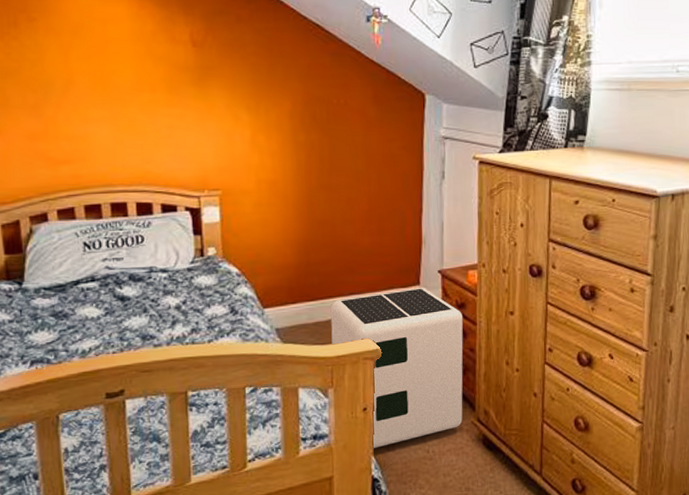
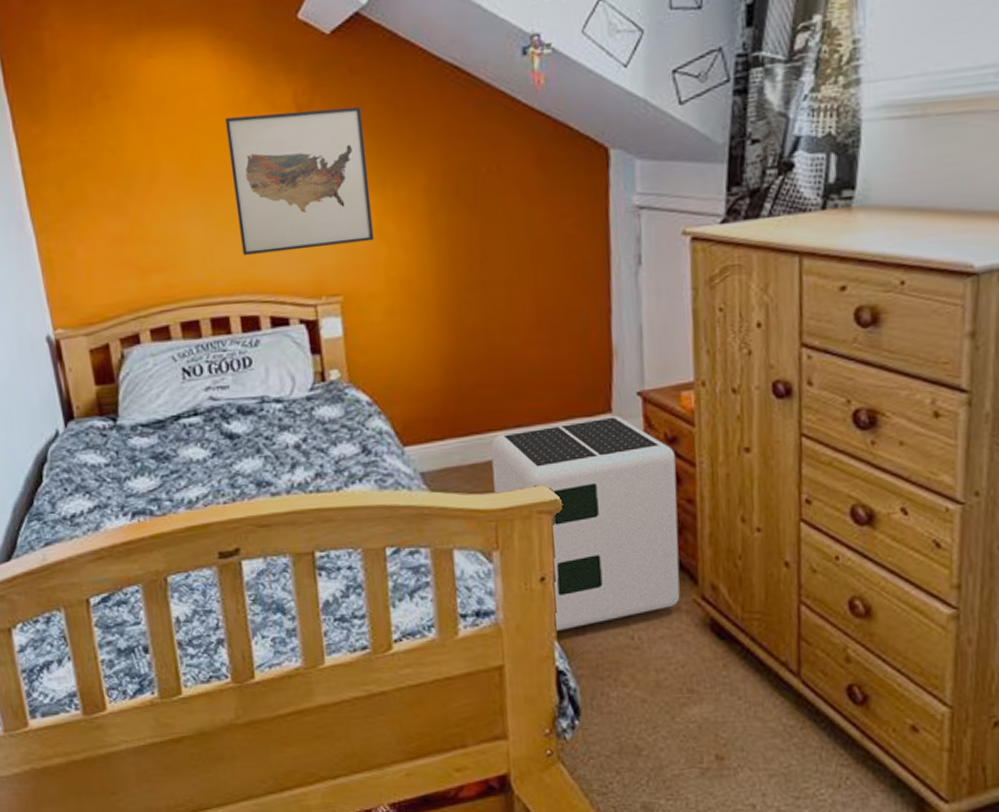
wall art: none [132,45,249,154] -> present [224,107,374,255]

